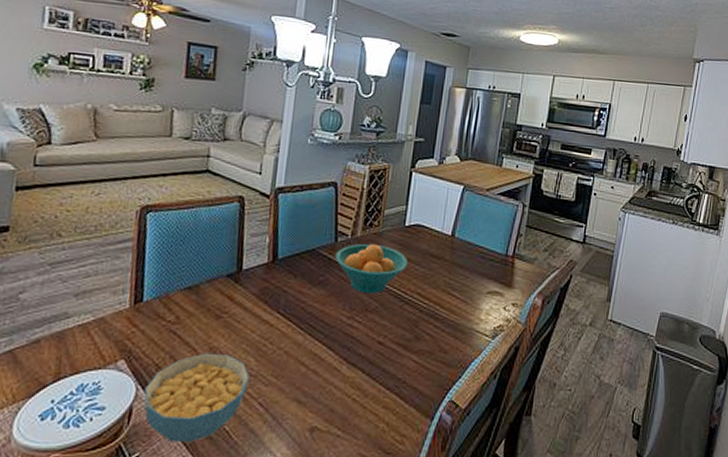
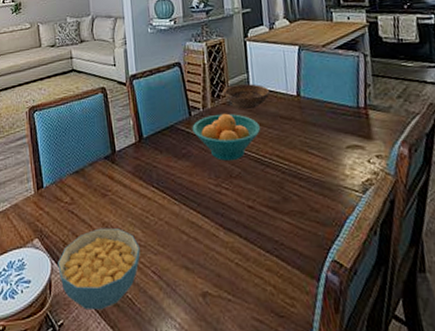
bowl: none [377,215,426,242] -> present [223,83,270,109]

